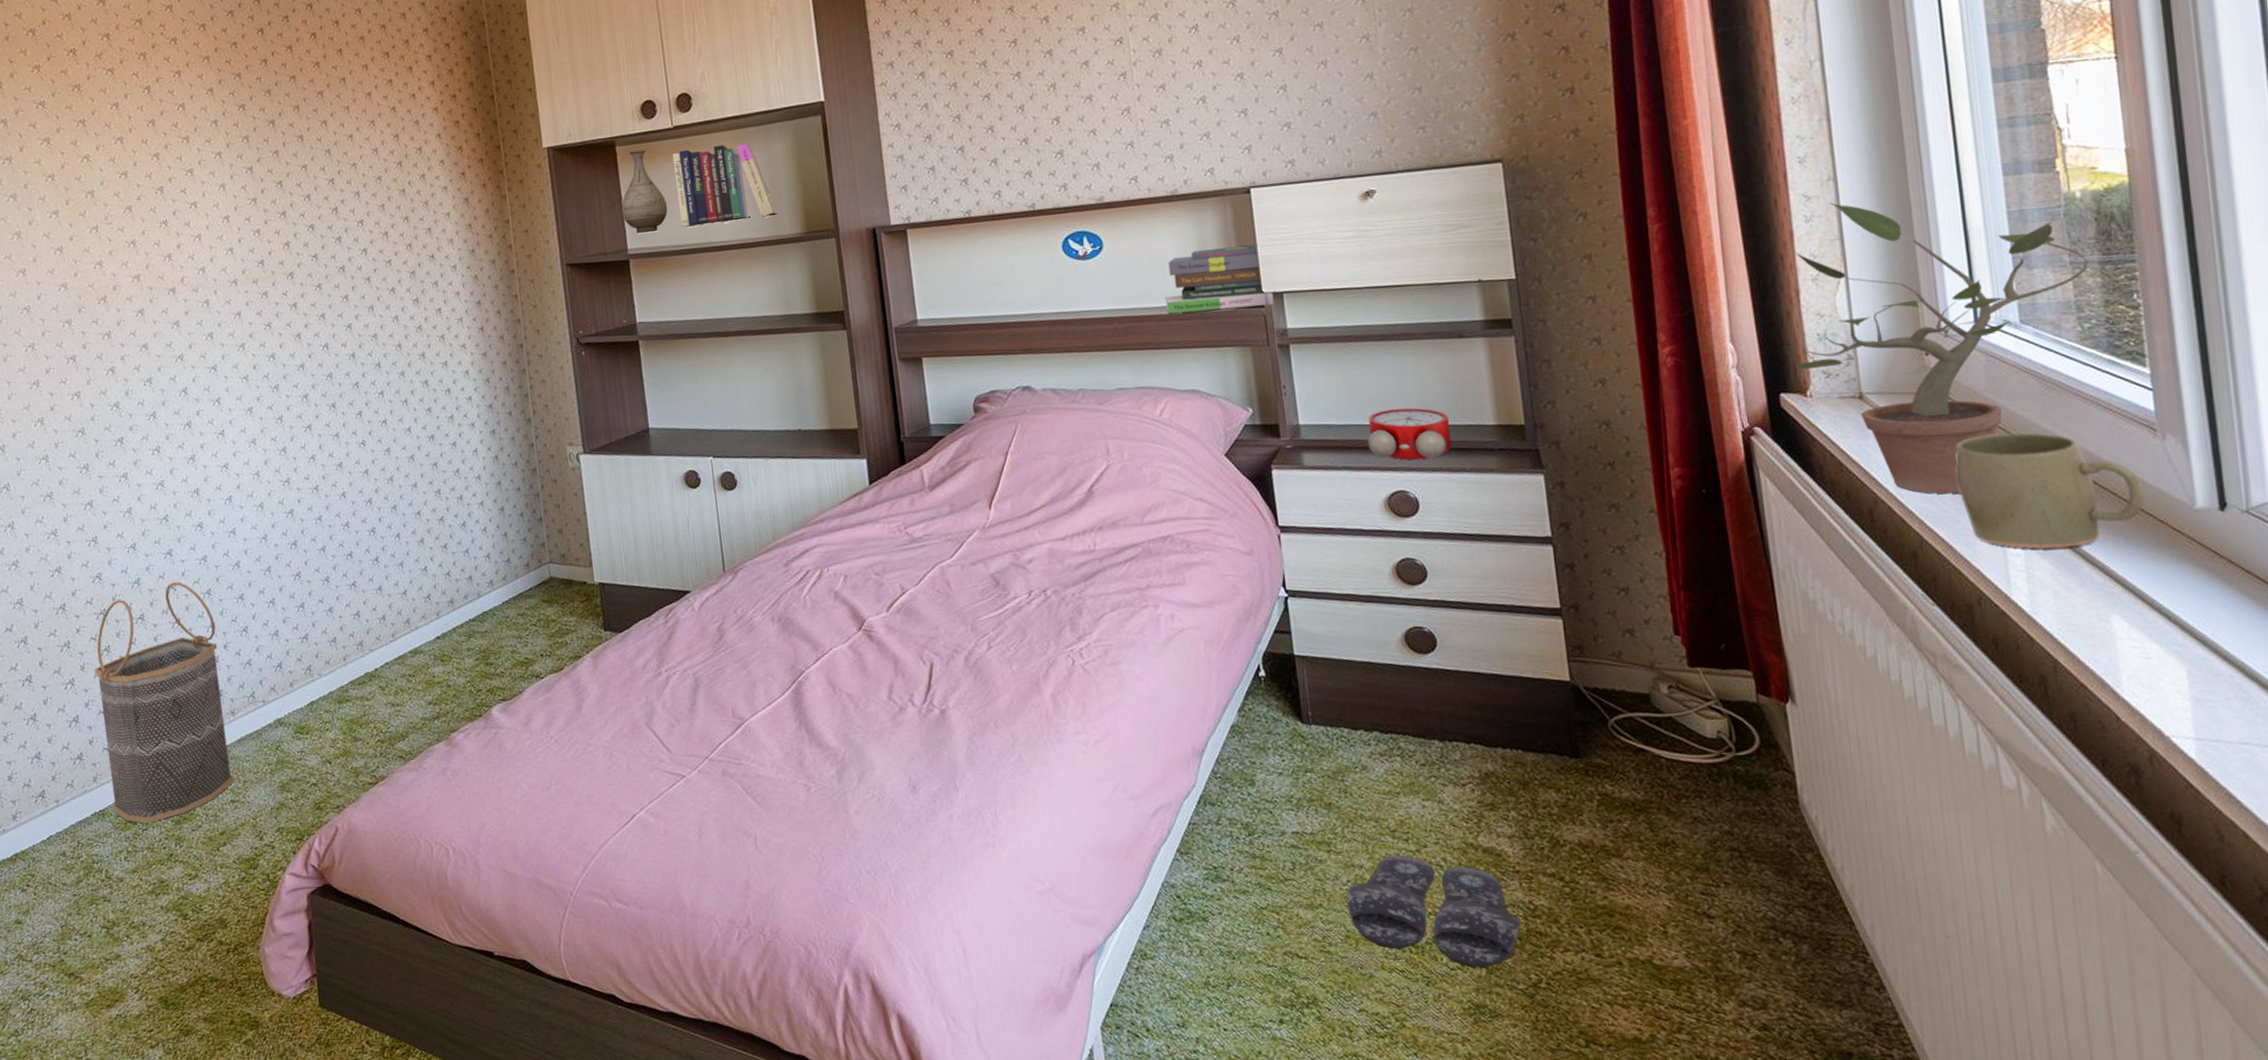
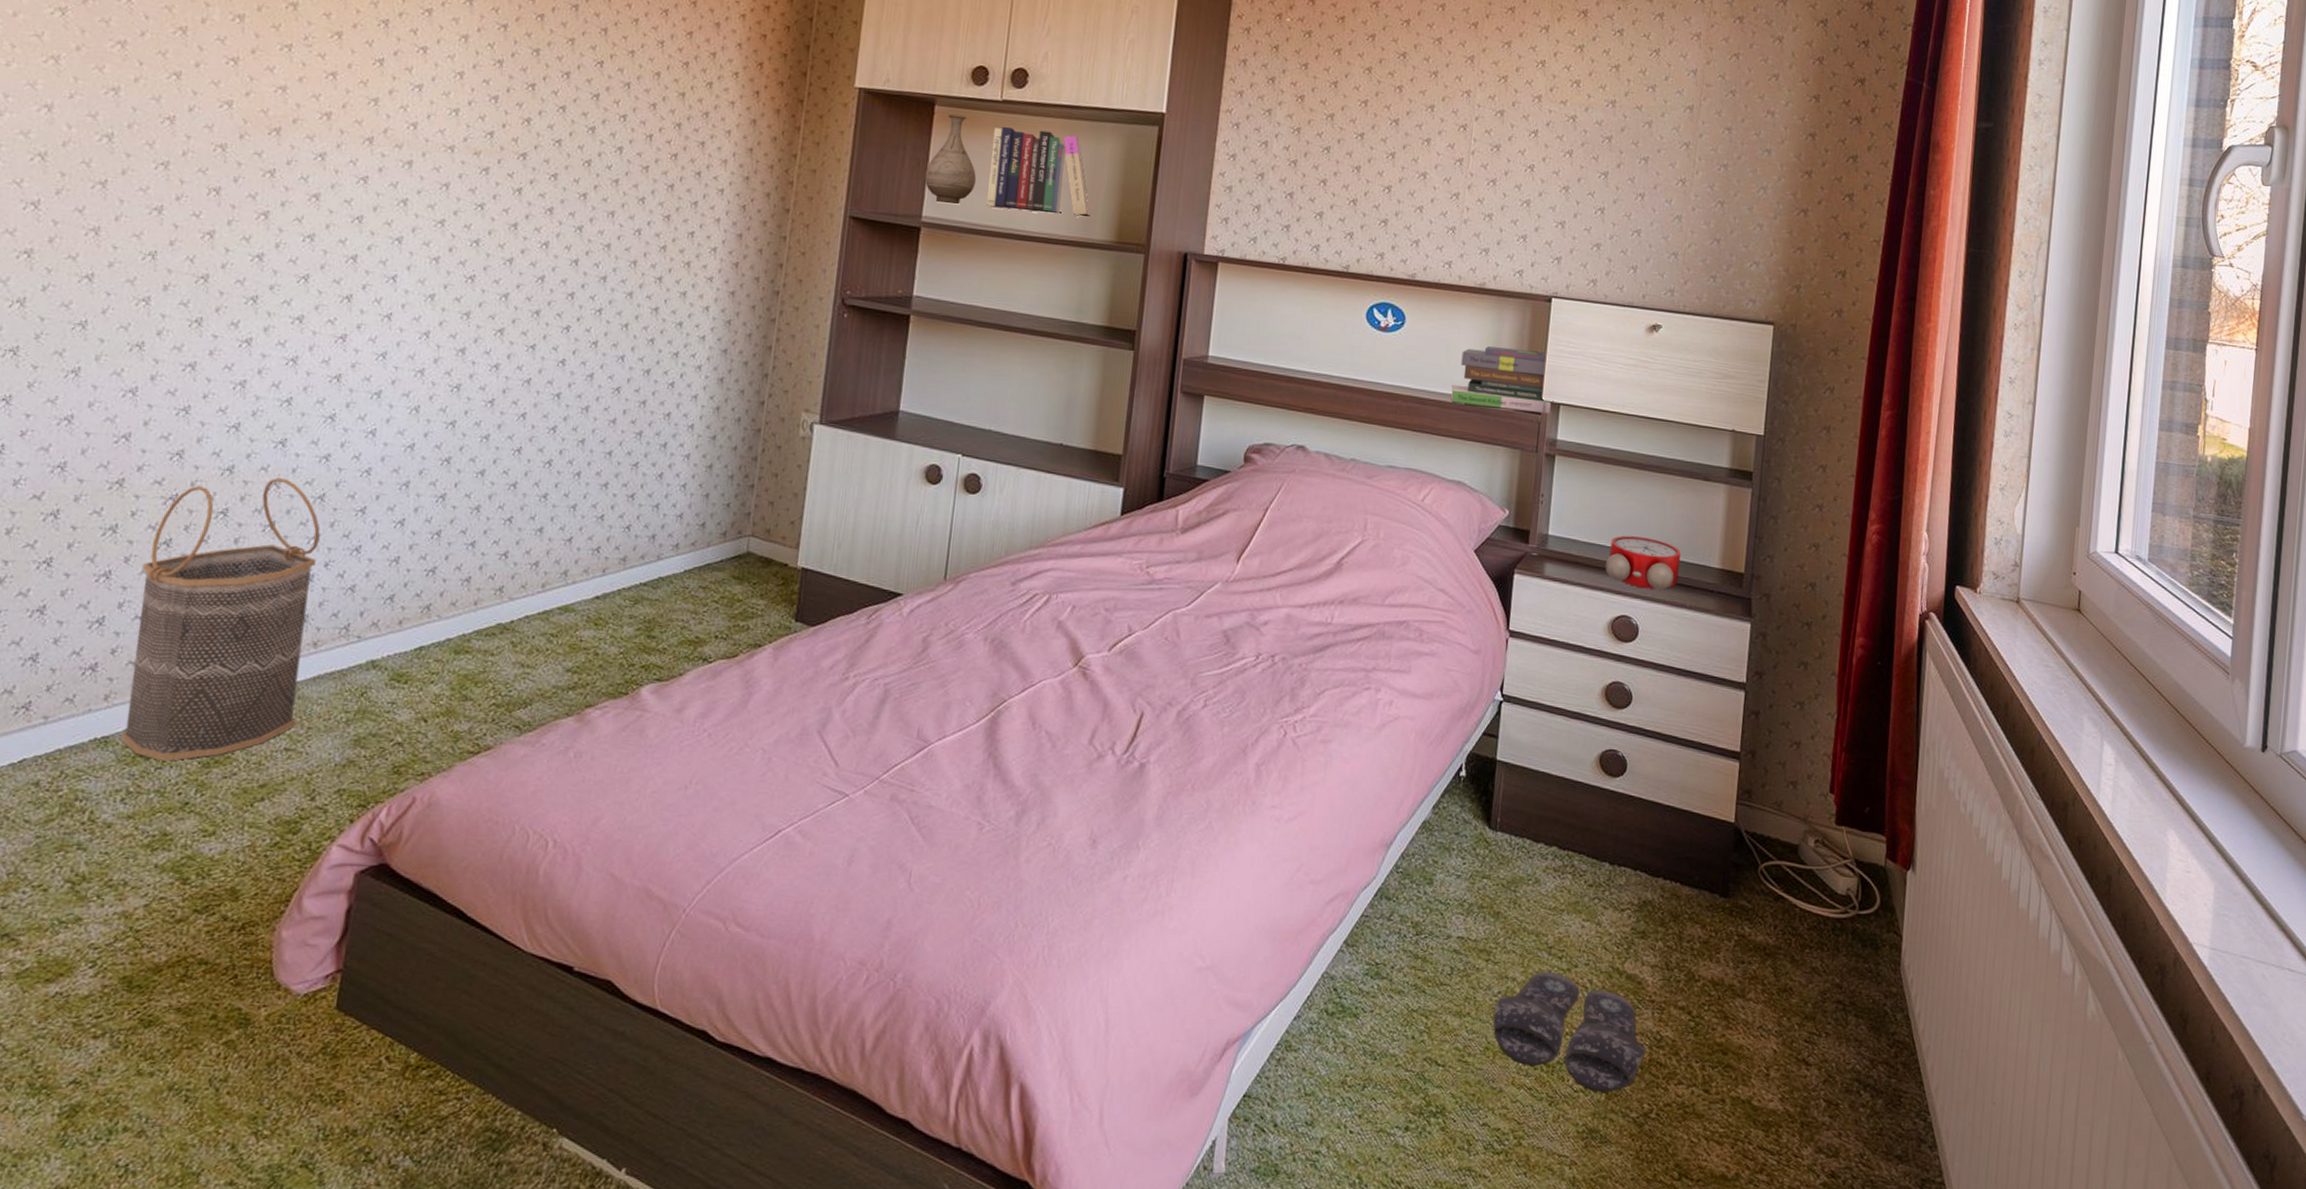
potted plant: present [1794,202,2089,494] -> none [1973,423,2207,702]
mug: present [1955,432,2144,549] -> none [2076,654,2211,765]

